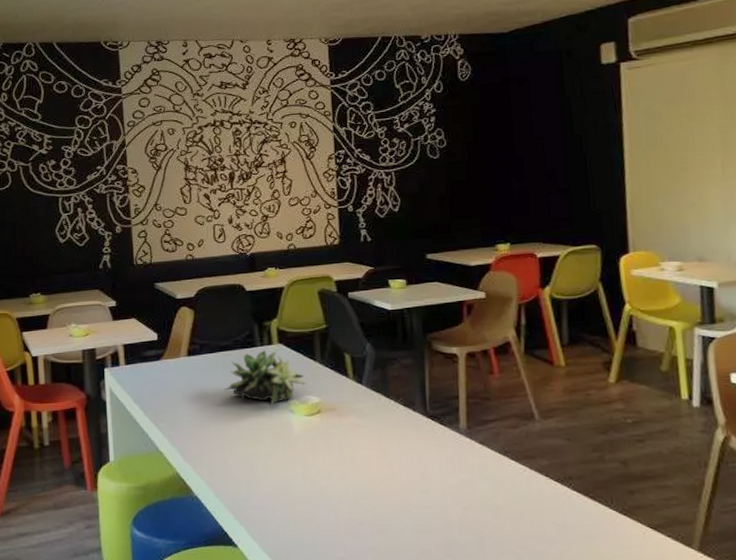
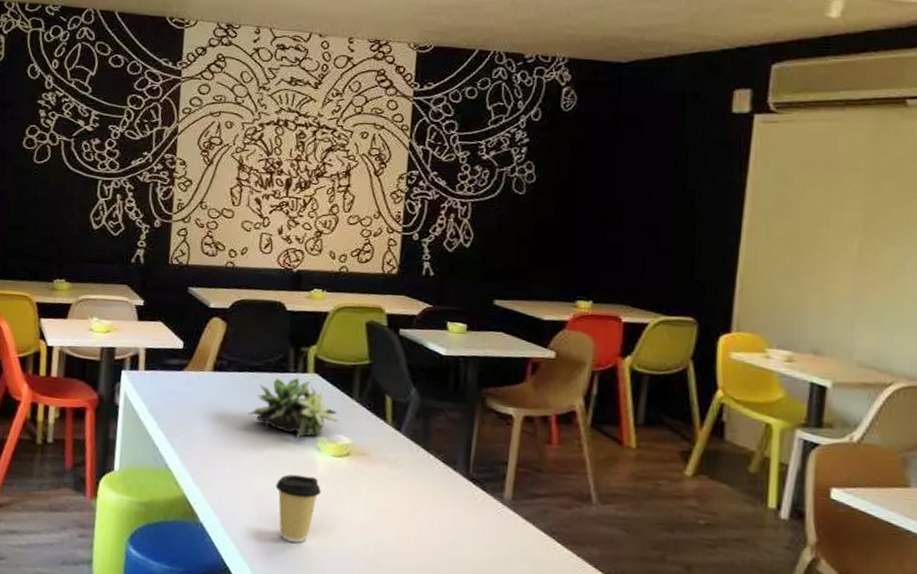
coffee cup: none [258,437,300,499] -> present [275,474,321,543]

